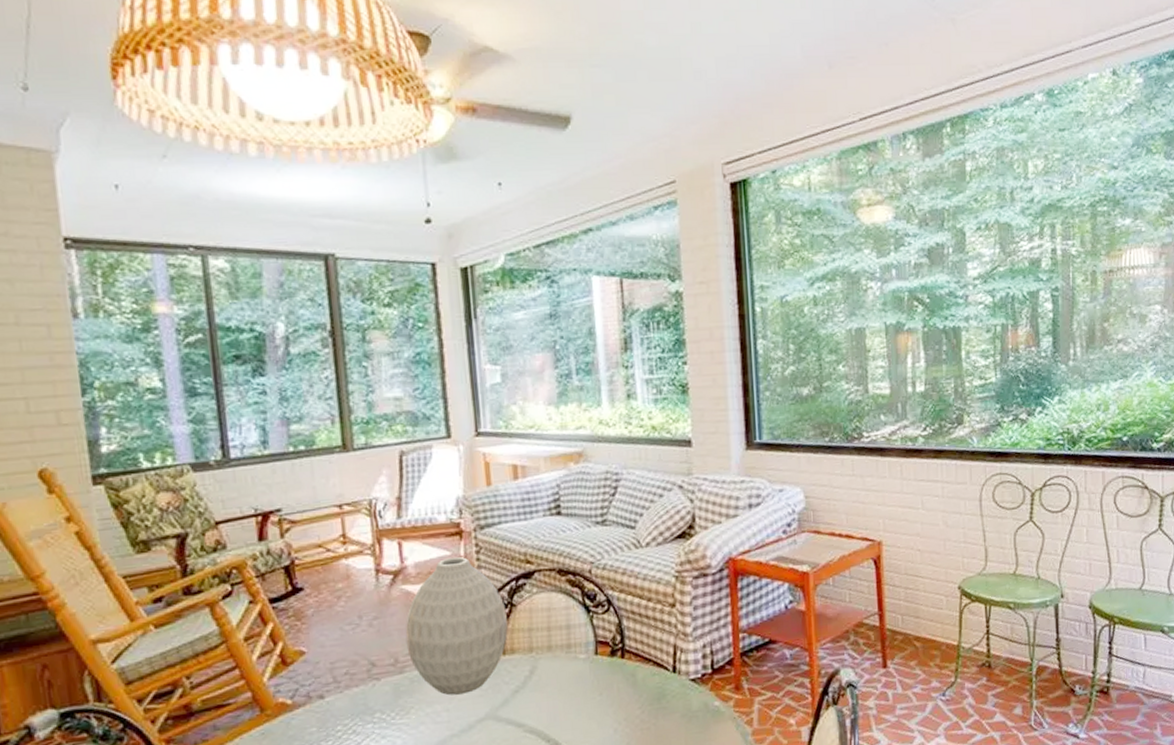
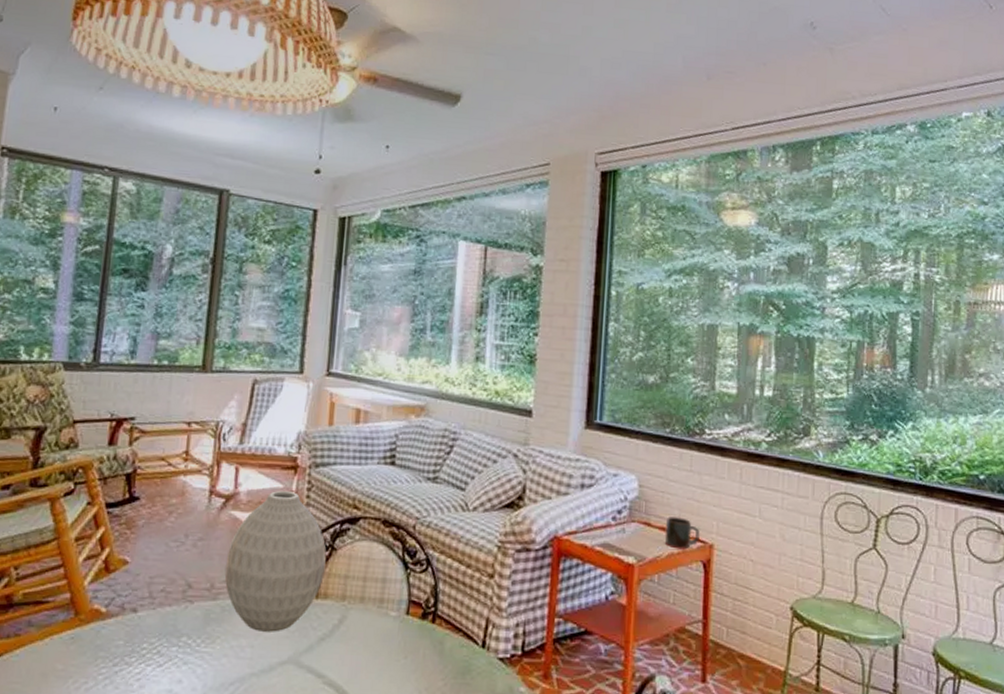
mug: none [834,520,868,551] -> present [665,517,700,550]

